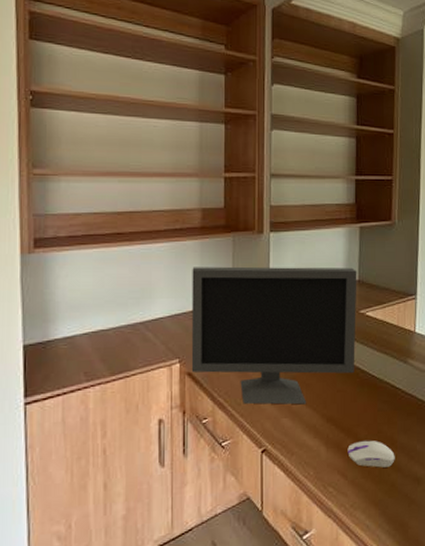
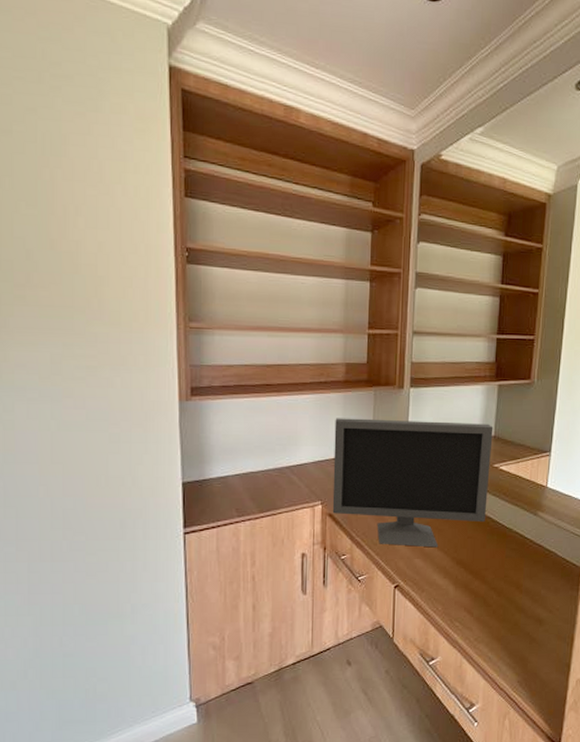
computer mouse: present [347,440,395,468] -> none [474,583,520,608]

